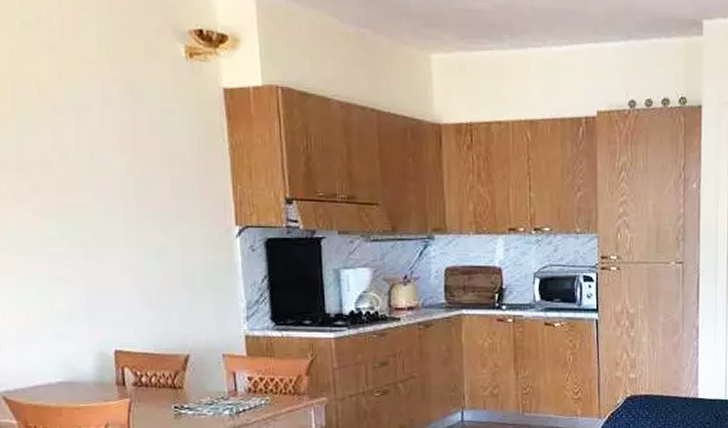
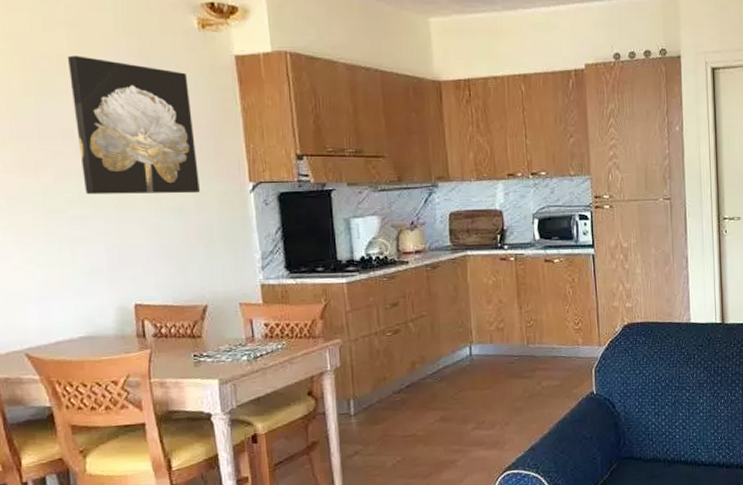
wall art: none [48,82,184,236] -> present [67,55,200,195]

